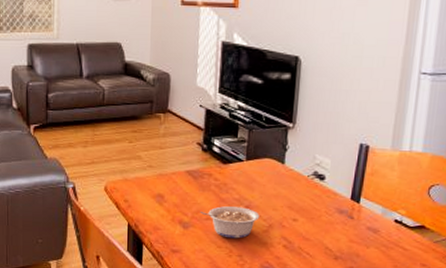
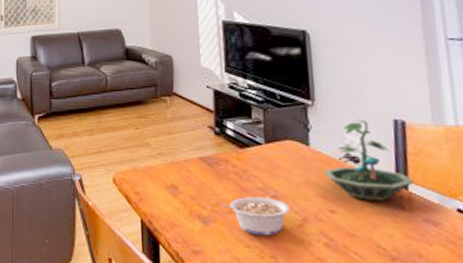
terrarium: none [293,141,366,212] -> present [324,118,415,201]

